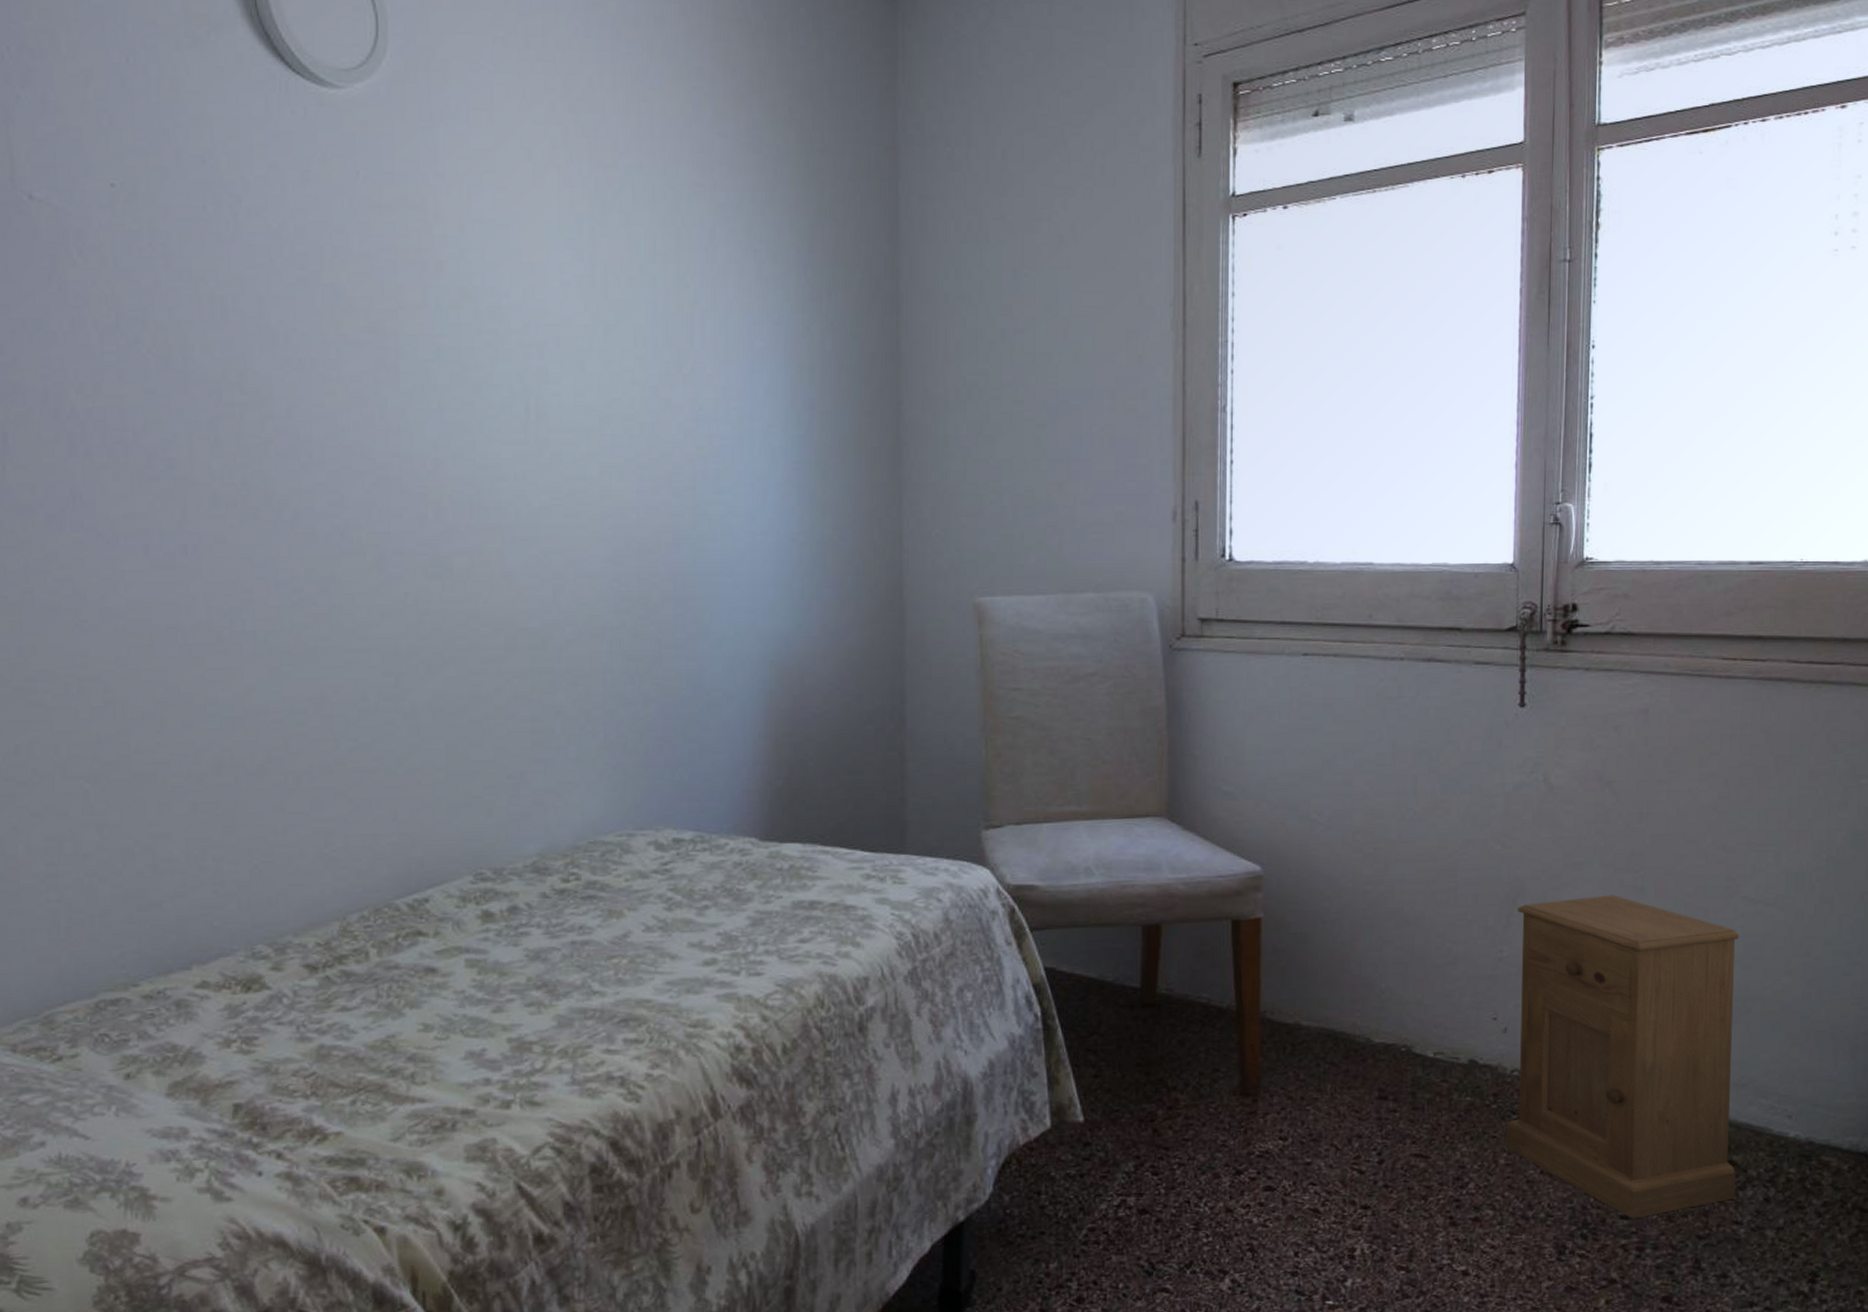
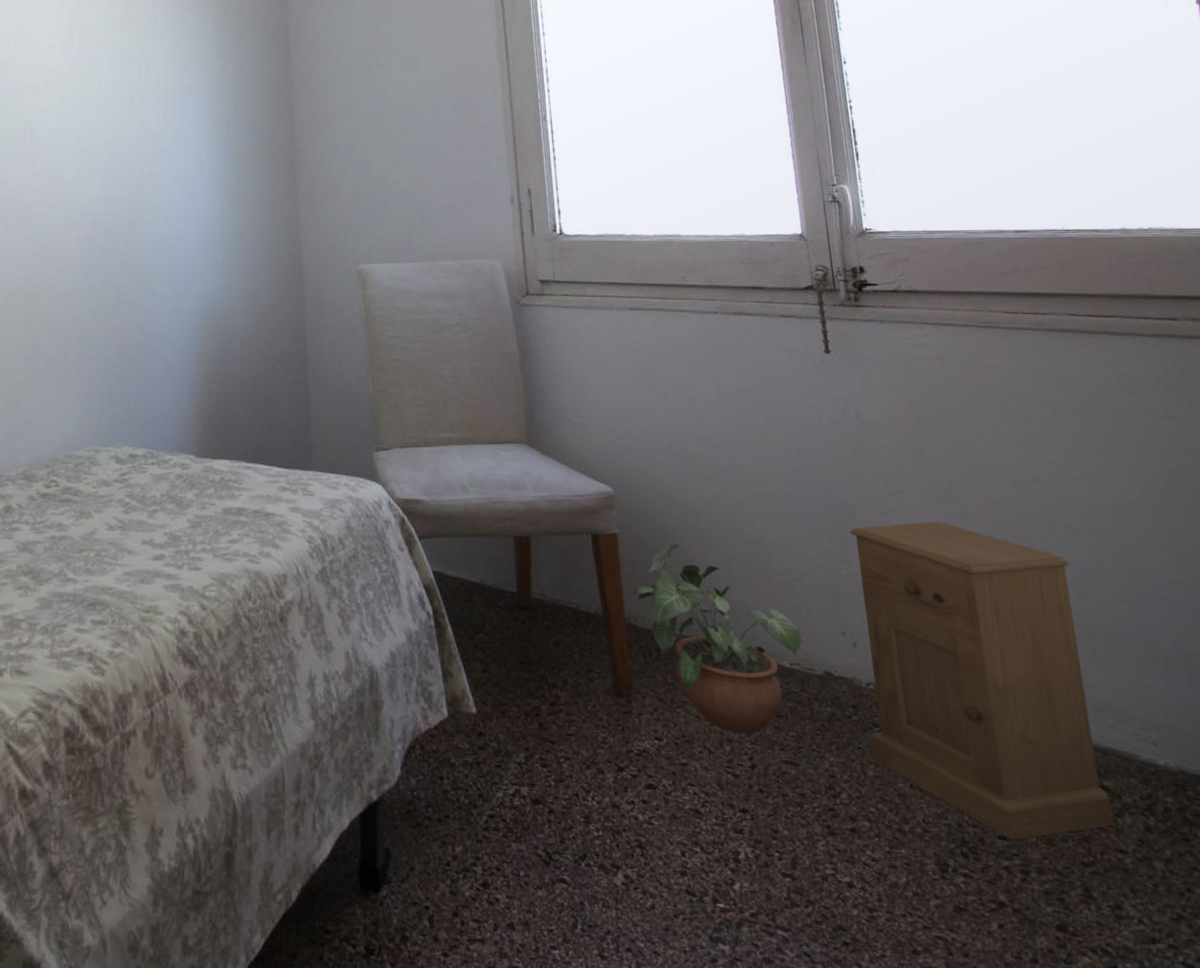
potted plant: none [1271,927,1450,1130] -> present [632,543,802,735]

